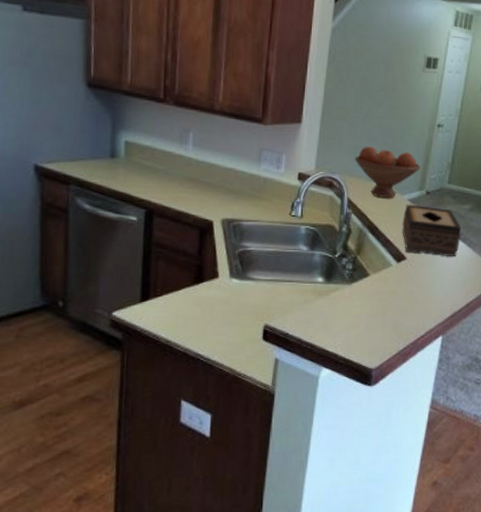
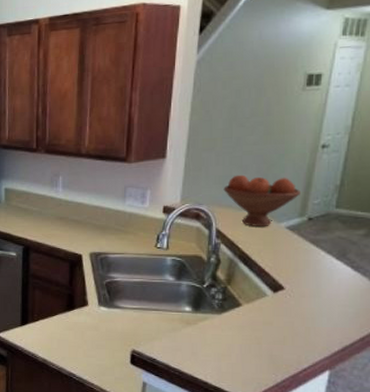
tissue box: present [402,204,461,257] -> none [279,232,353,287]

